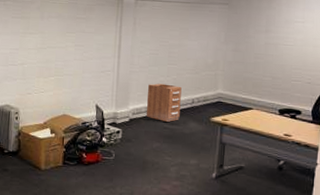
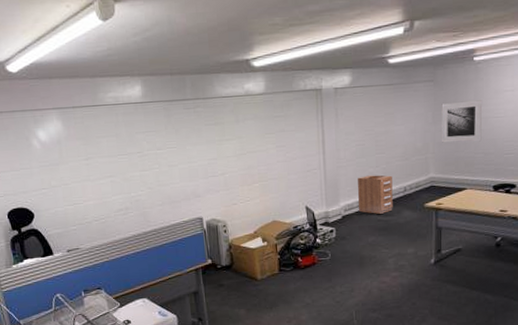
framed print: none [232,25,274,66] -> present [441,100,483,143]

